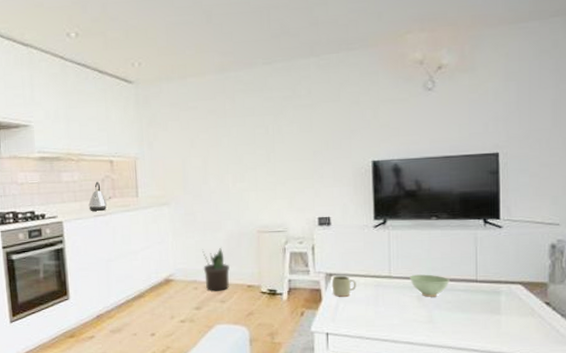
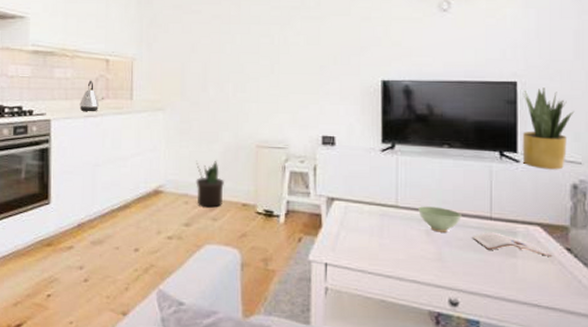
mug: present [331,275,356,297] -> none [333,200,360,225]
magazine: none [460,293,532,311] -> present [472,232,551,256]
planter: none [504,156,553,233] -> present [522,87,575,170]

